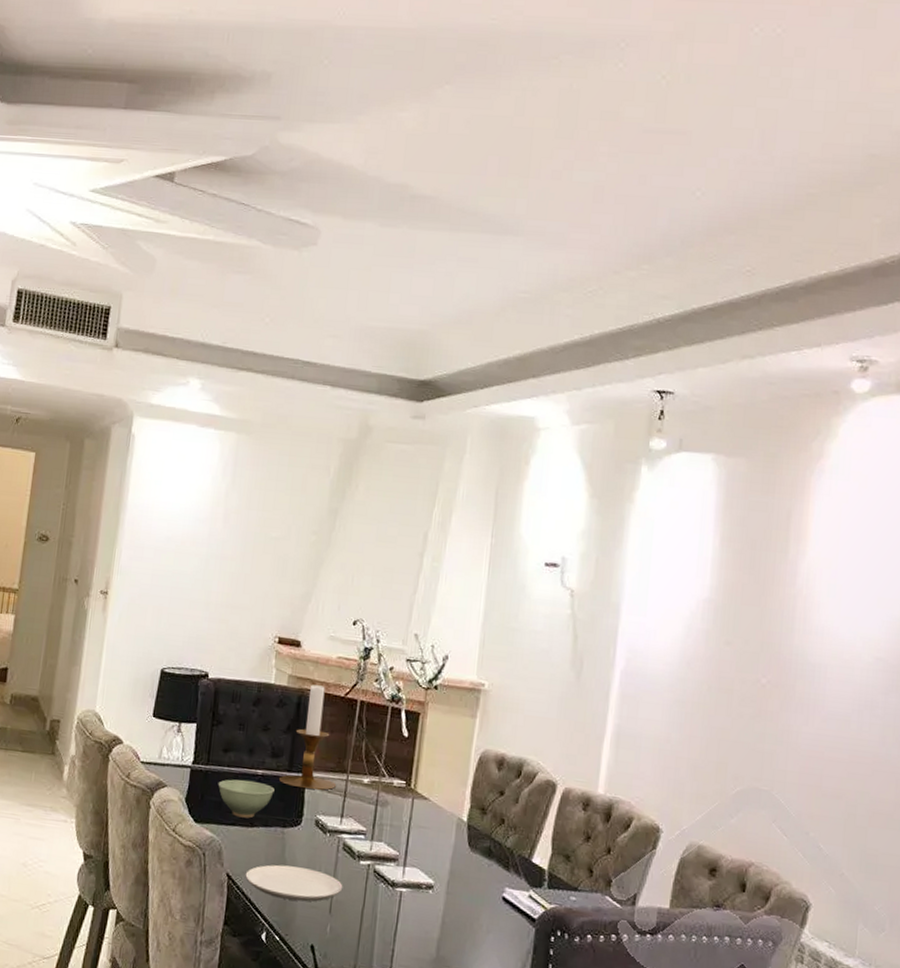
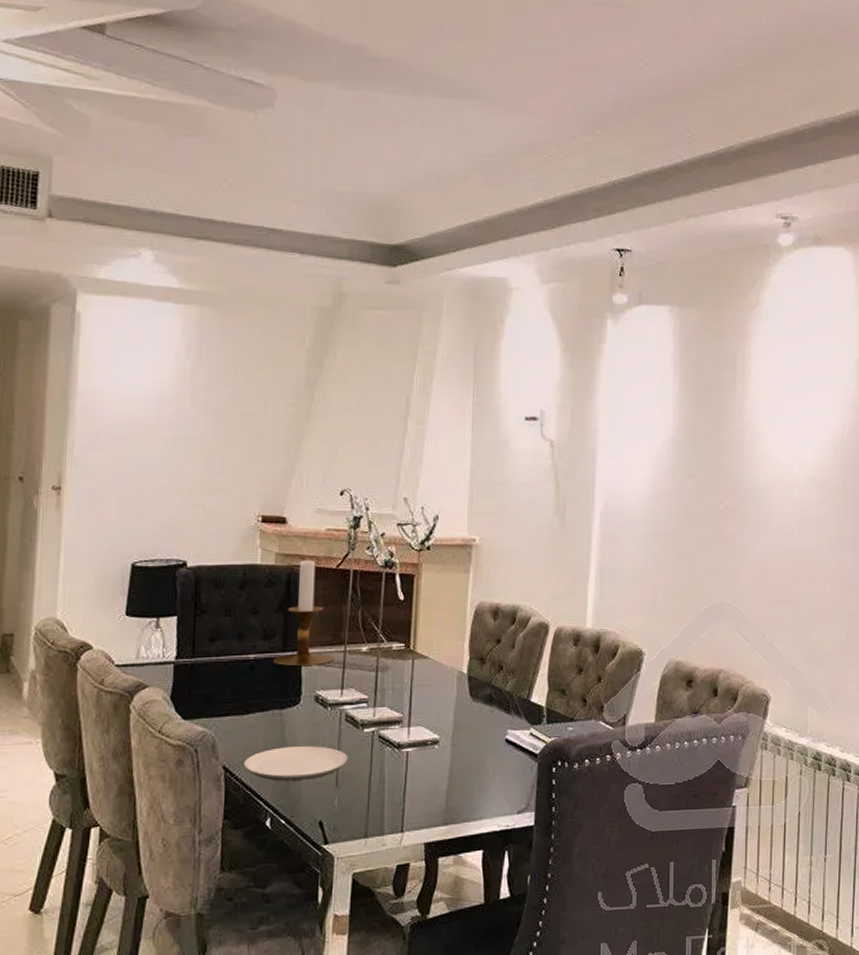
bowl: present [218,779,275,819] -> none [206,666,269,706]

